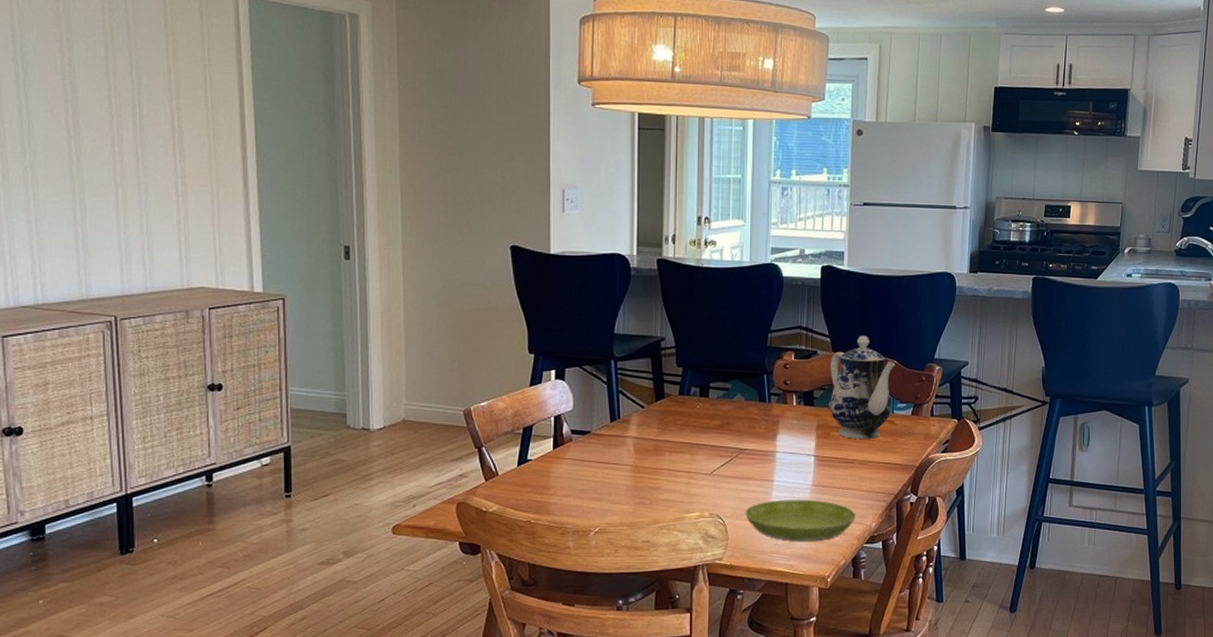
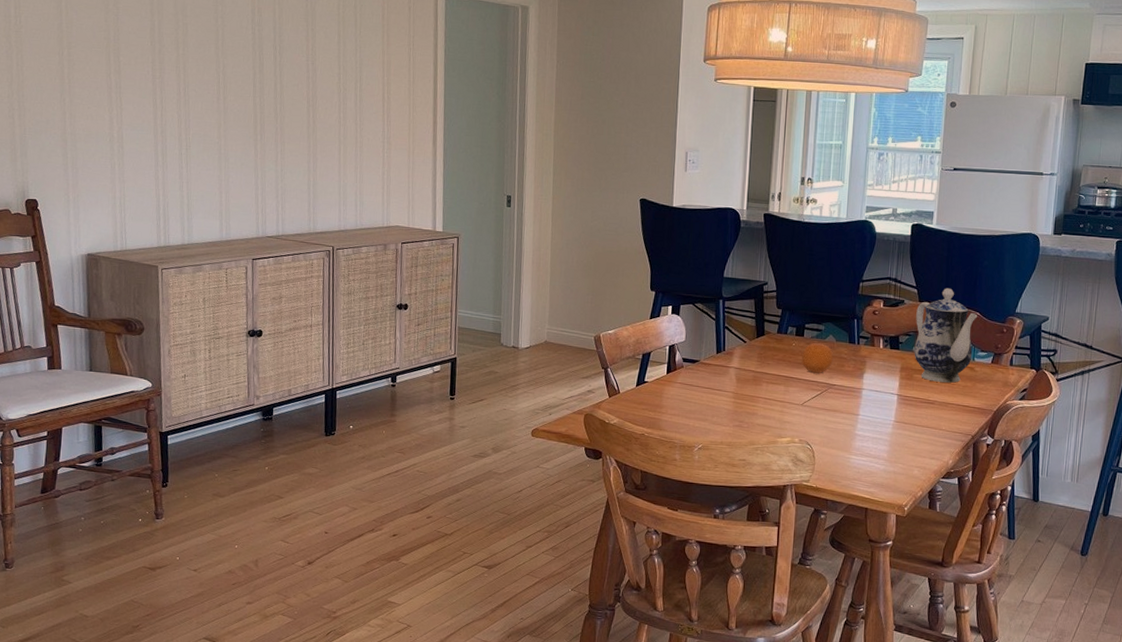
fruit: none [708,403,743,437] -> present [801,342,834,373]
saucer: present [745,499,857,541] -> none [831,432,935,472]

